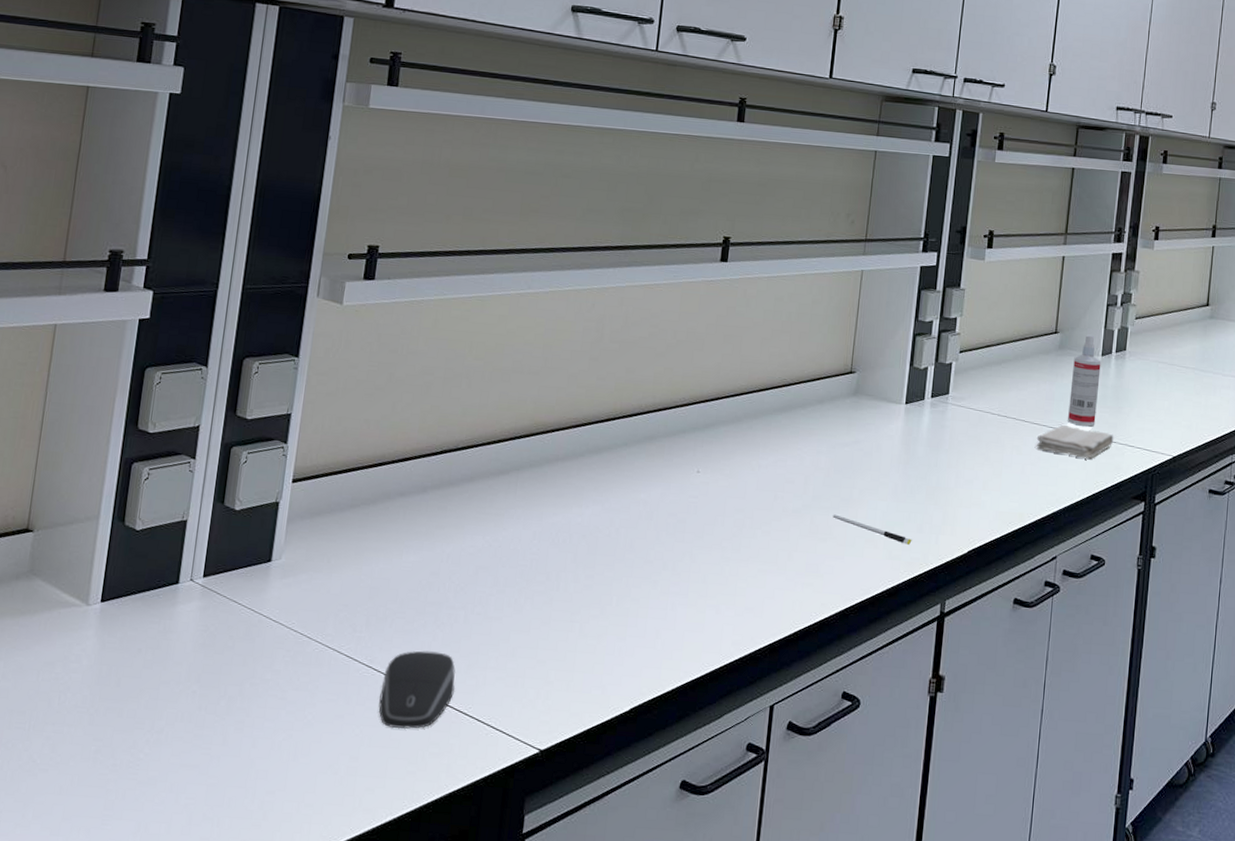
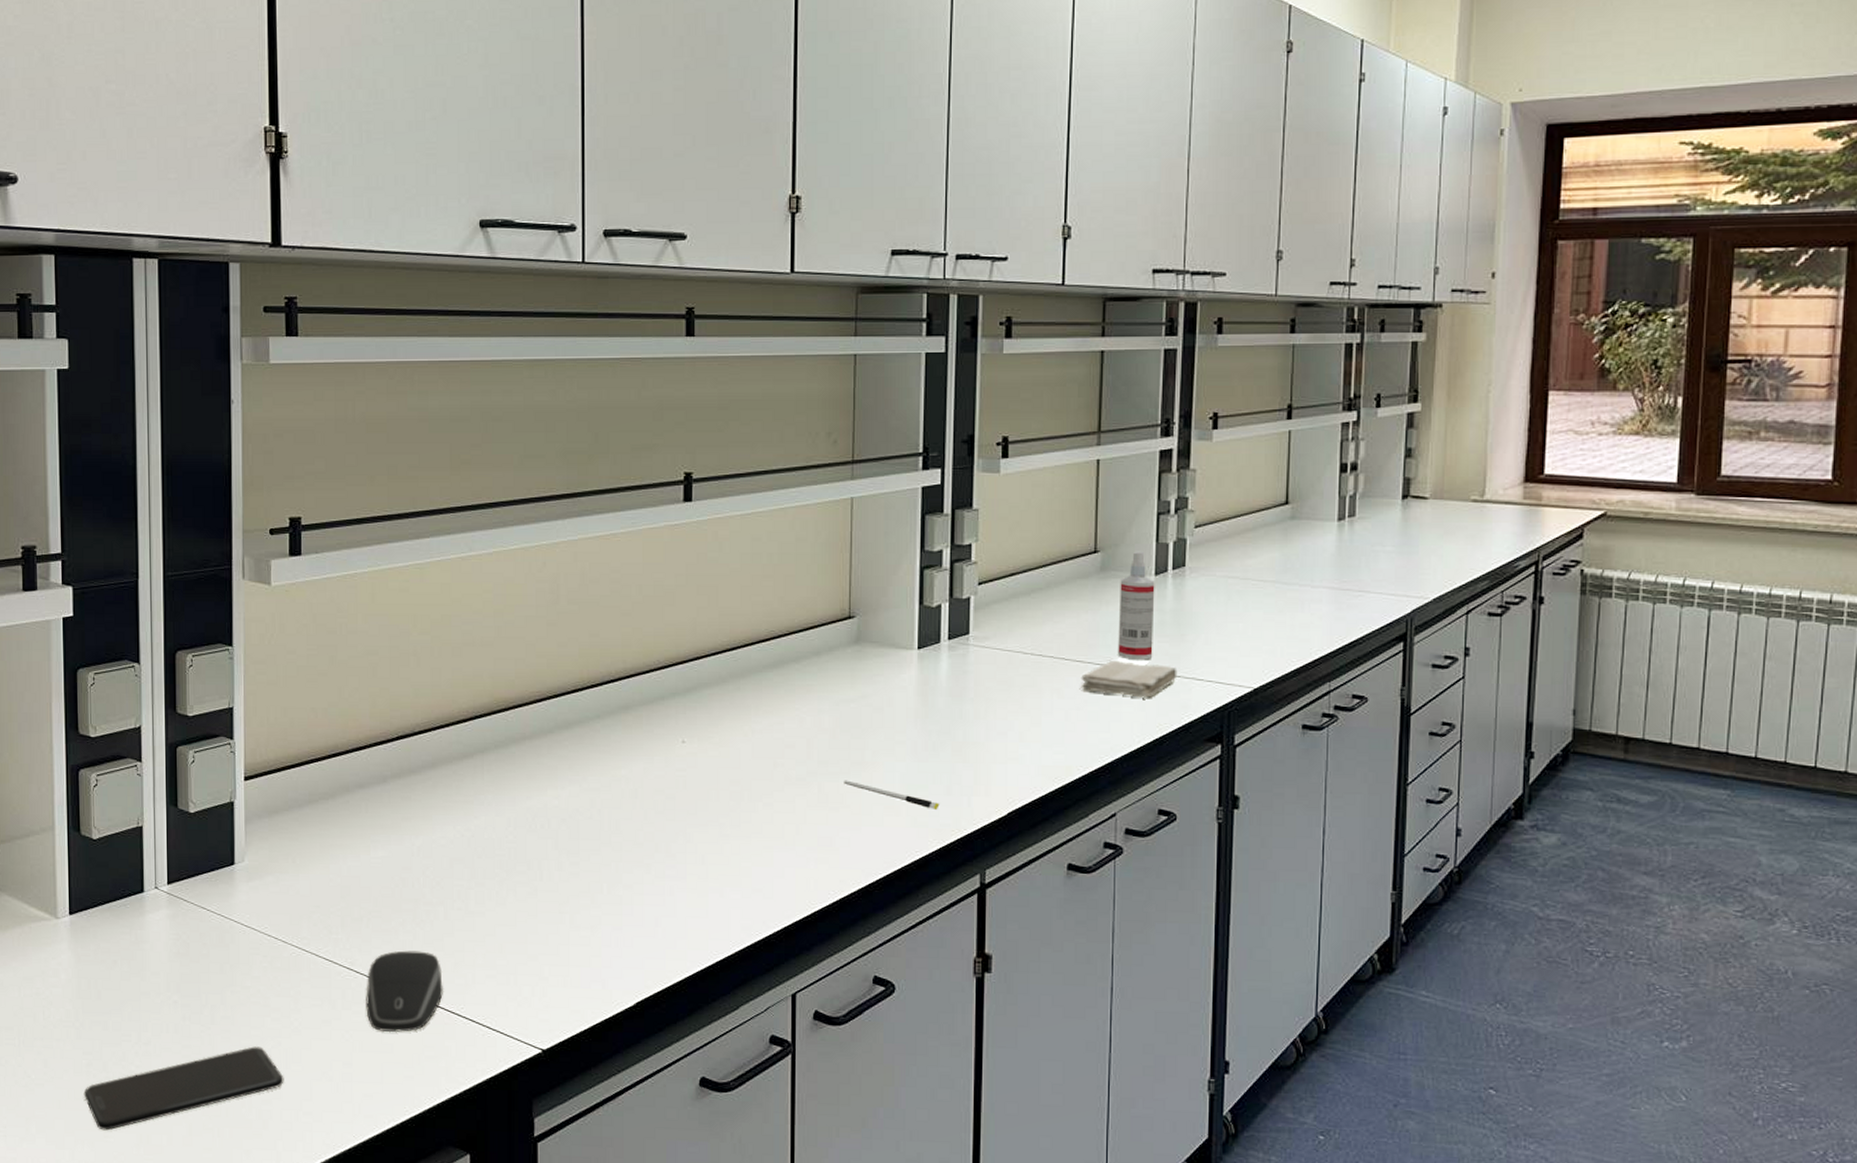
smartphone: none [87,738,291,818] -> present [83,1046,284,1131]

